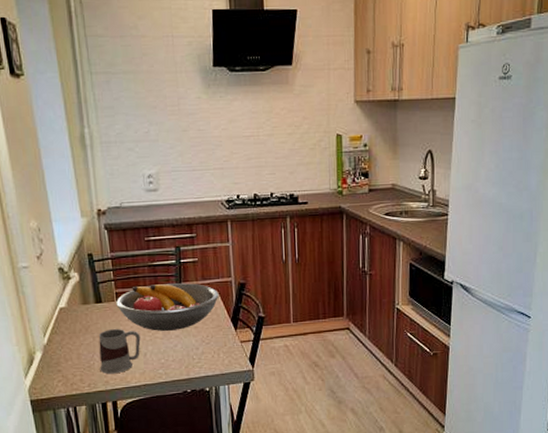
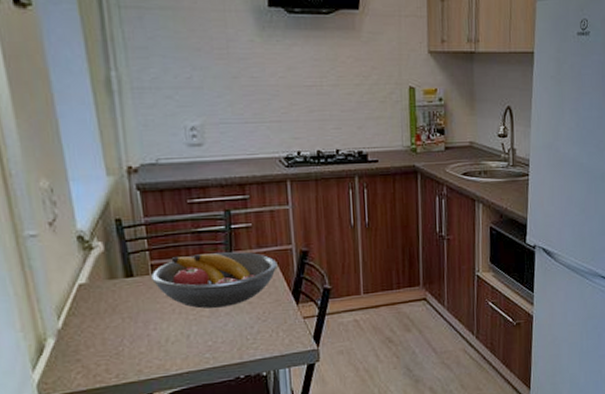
mug: present [98,329,141,374] -> none [129,307,183,362]

